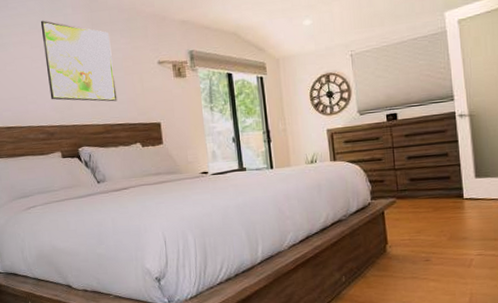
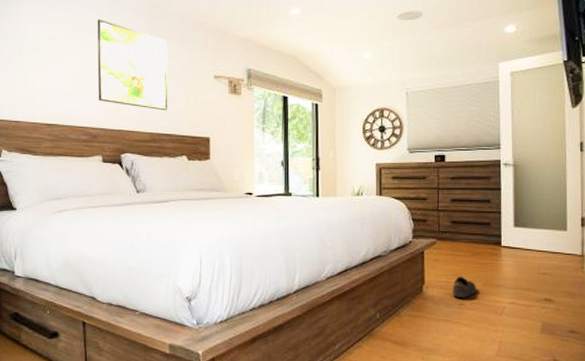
shoe: none [416,232,442,254] -> present [452,276,477,298]

